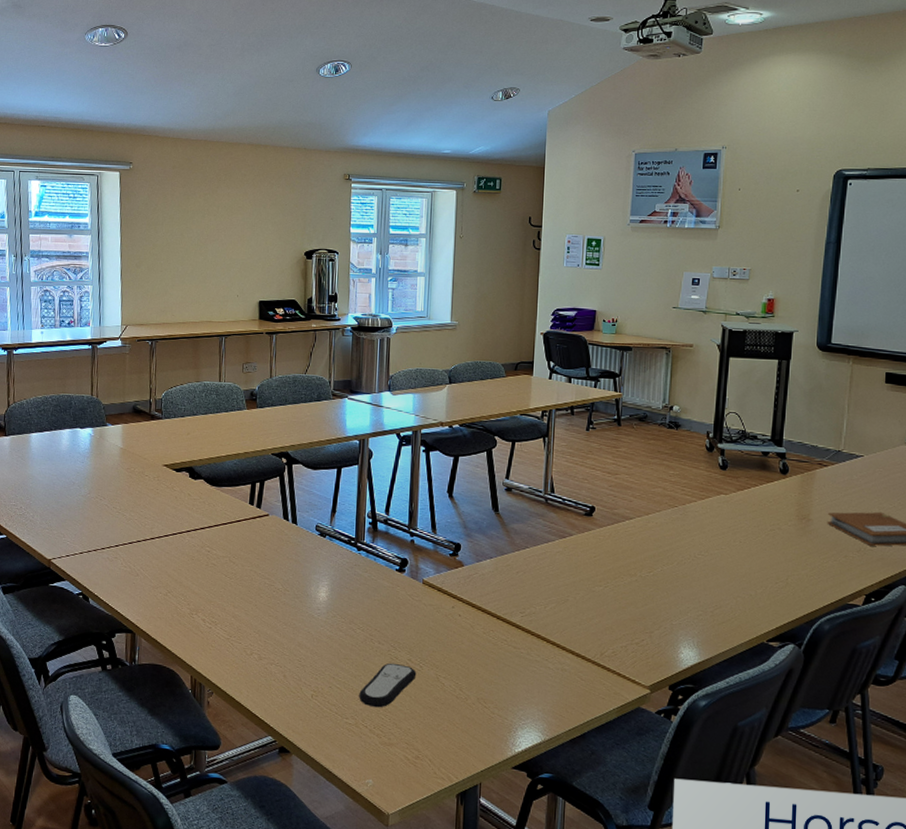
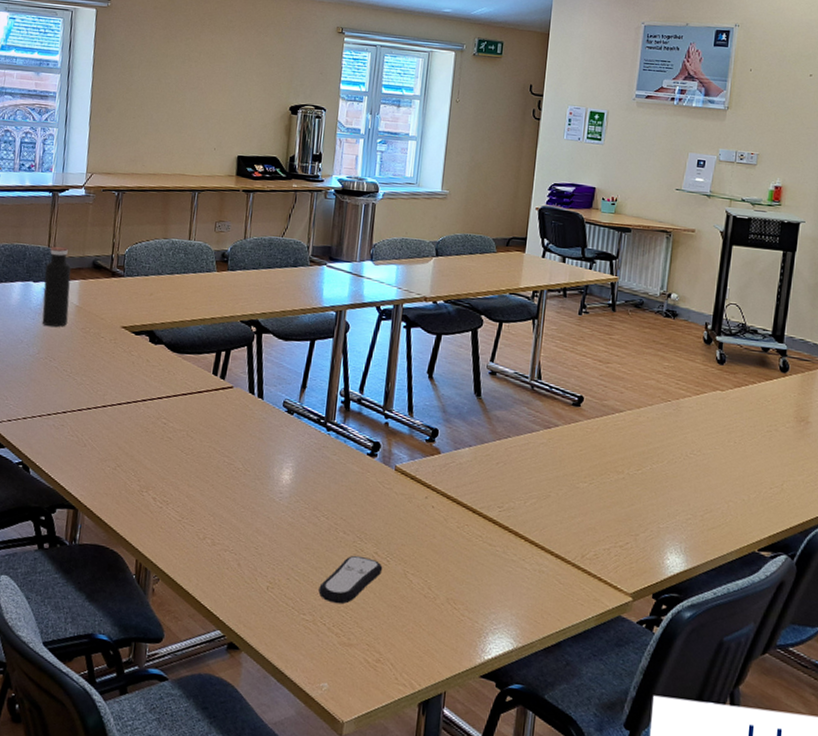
water bottle: none [90,394,114,469] -> present [42,246,71,327]

